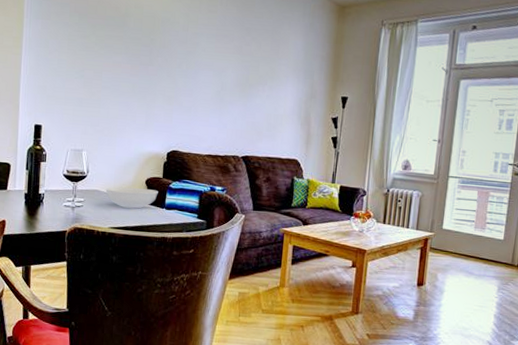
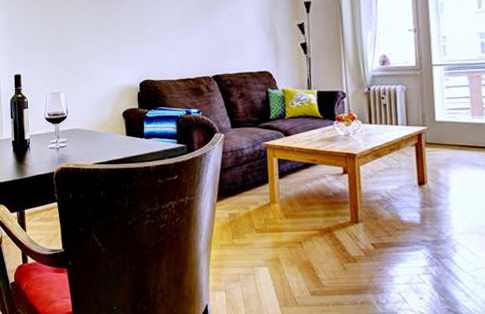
bowl: present [105,187,158,209] -> none [86,121,136,143]

